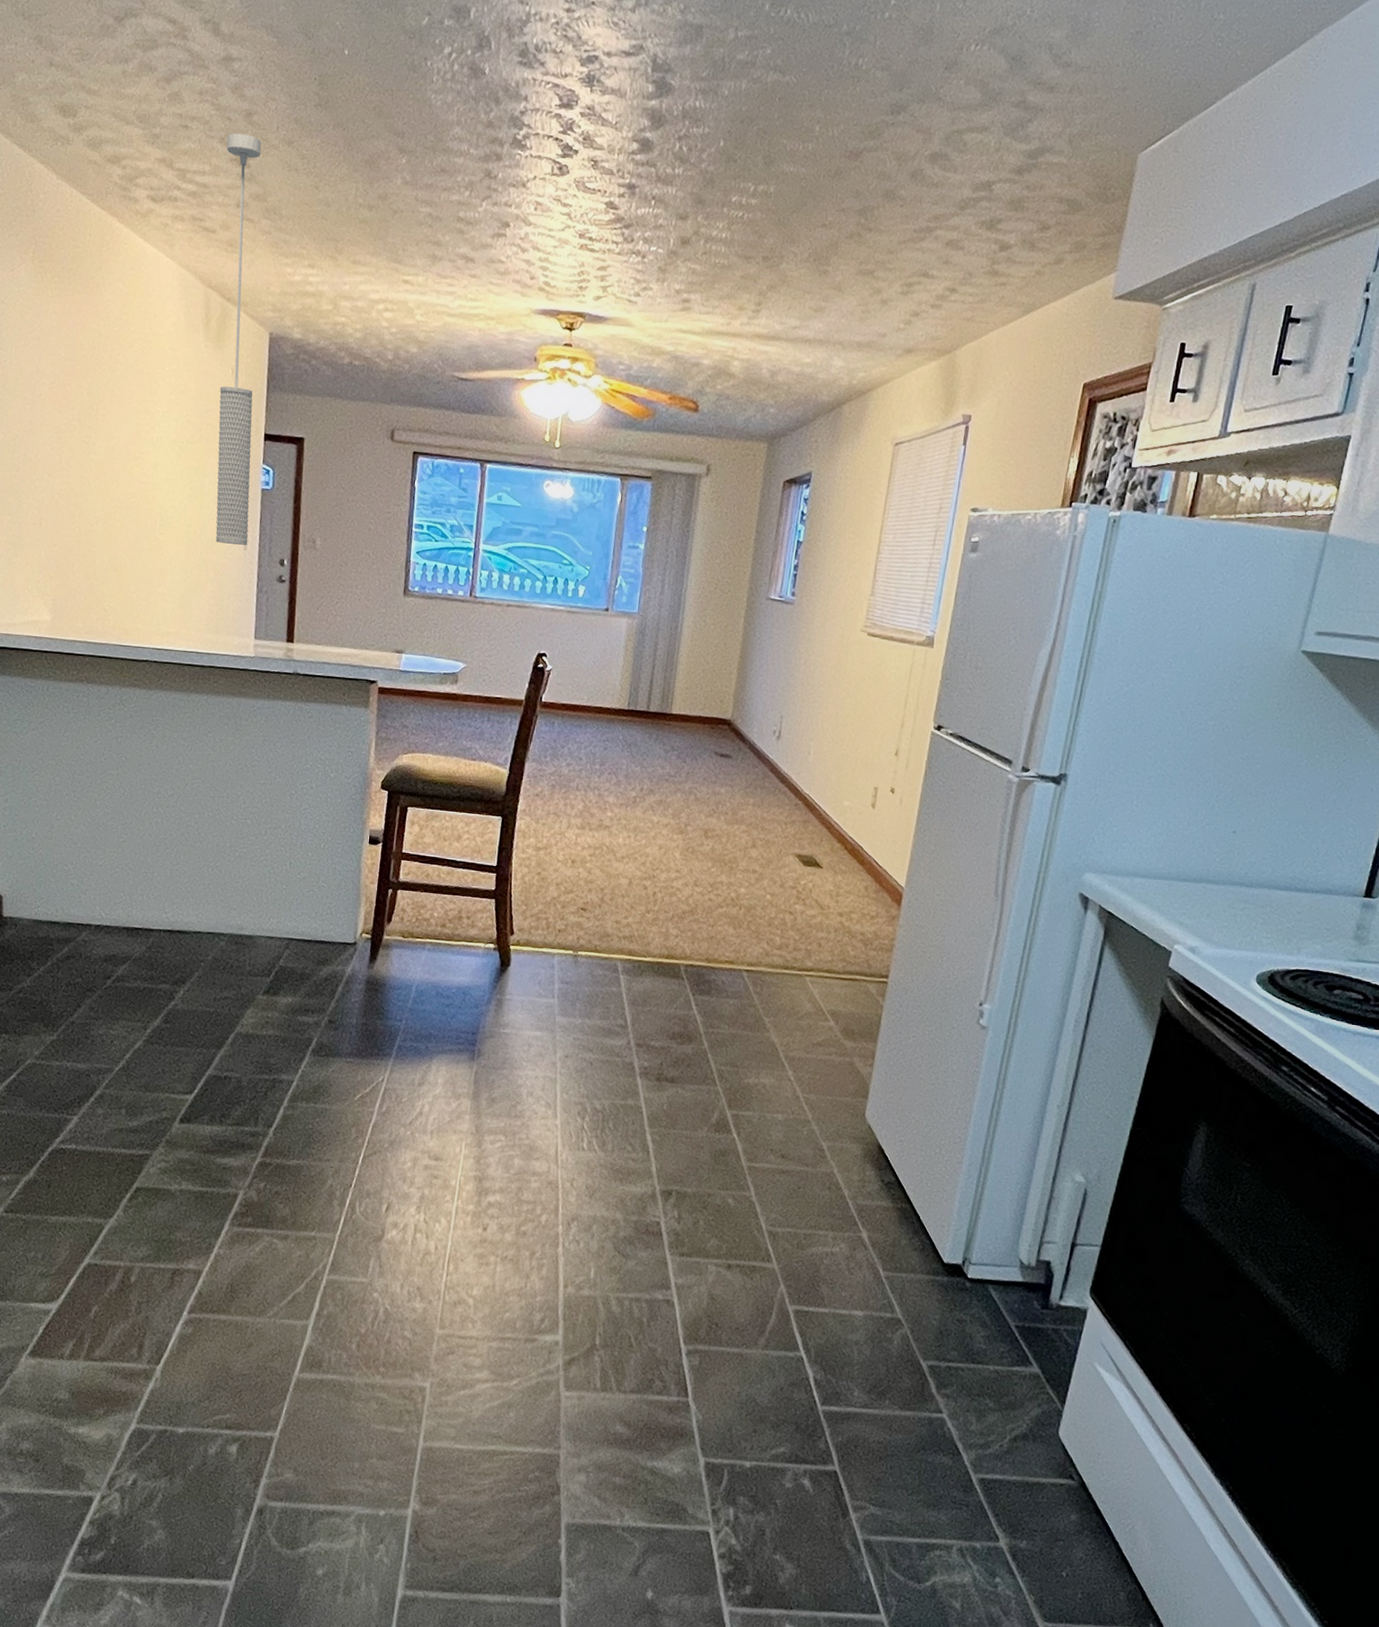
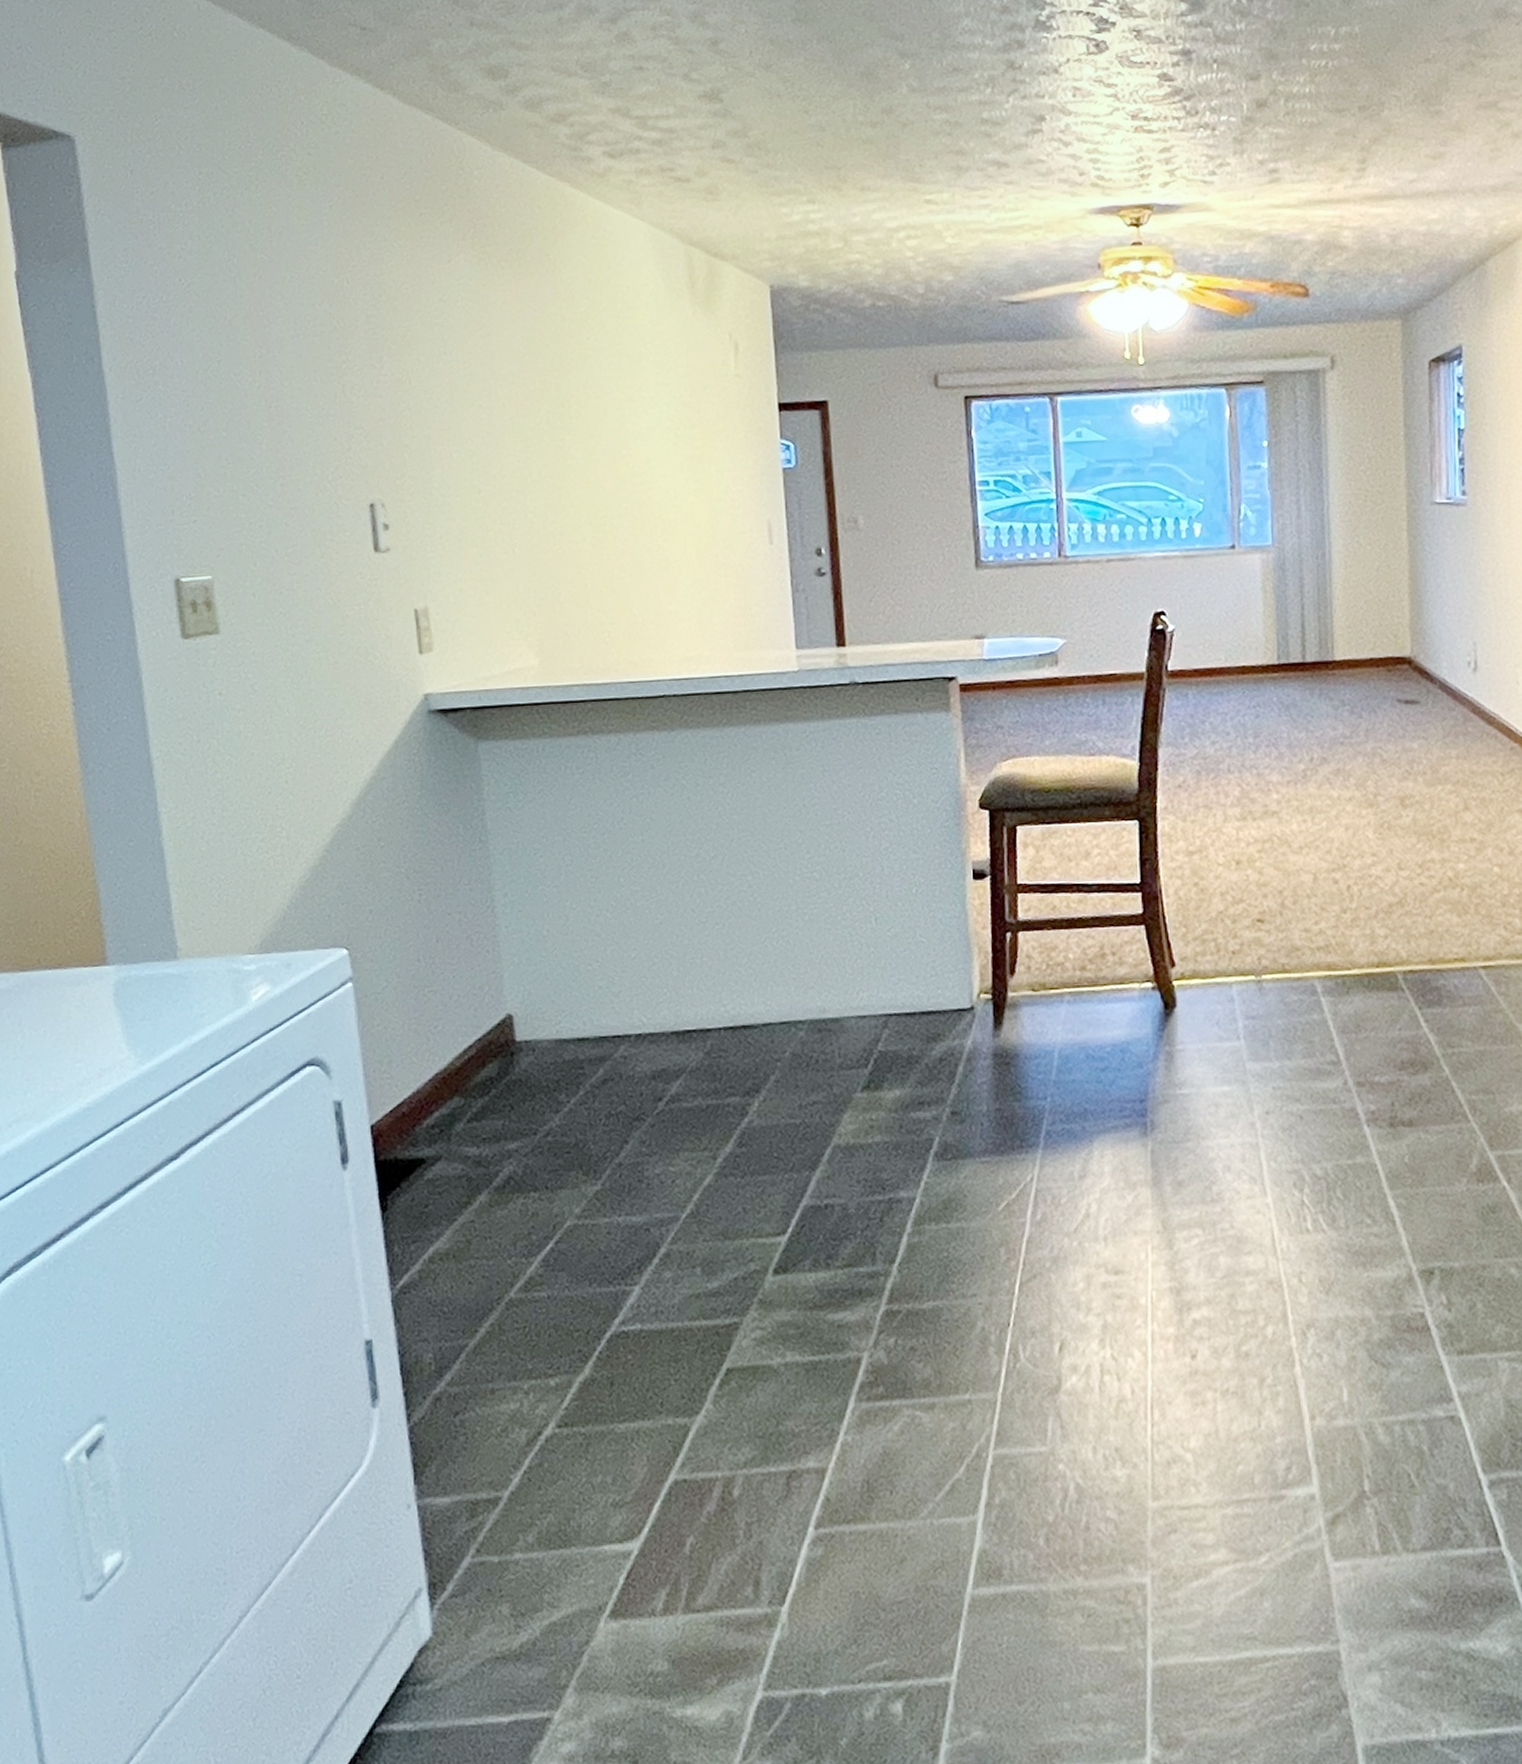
pendant light: present [215,133,261,545] -> none [692,65,774,541]

